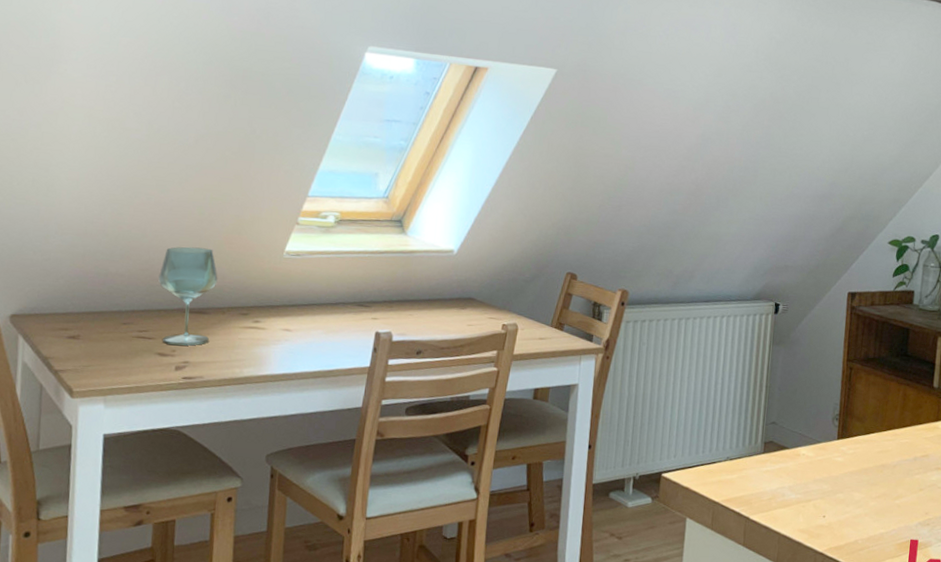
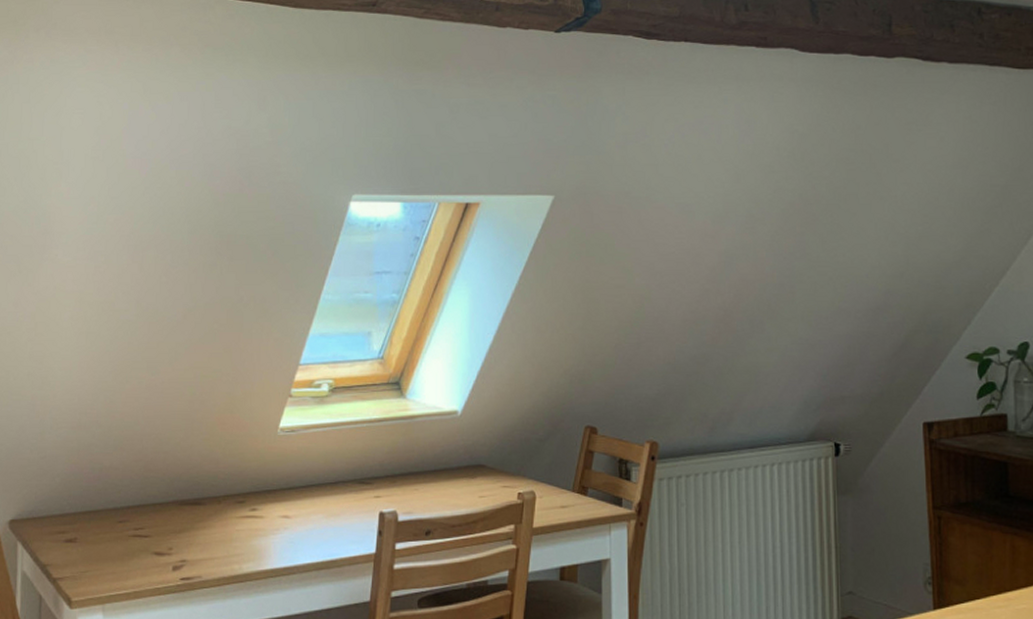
wine glass: present [158,246,218,346] -> none [152,431,212,543]

